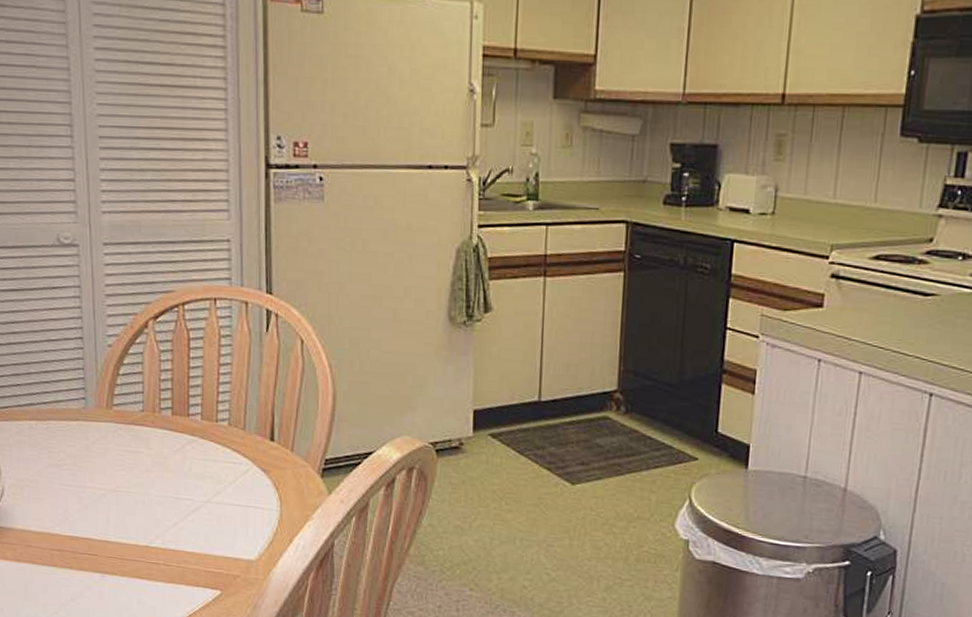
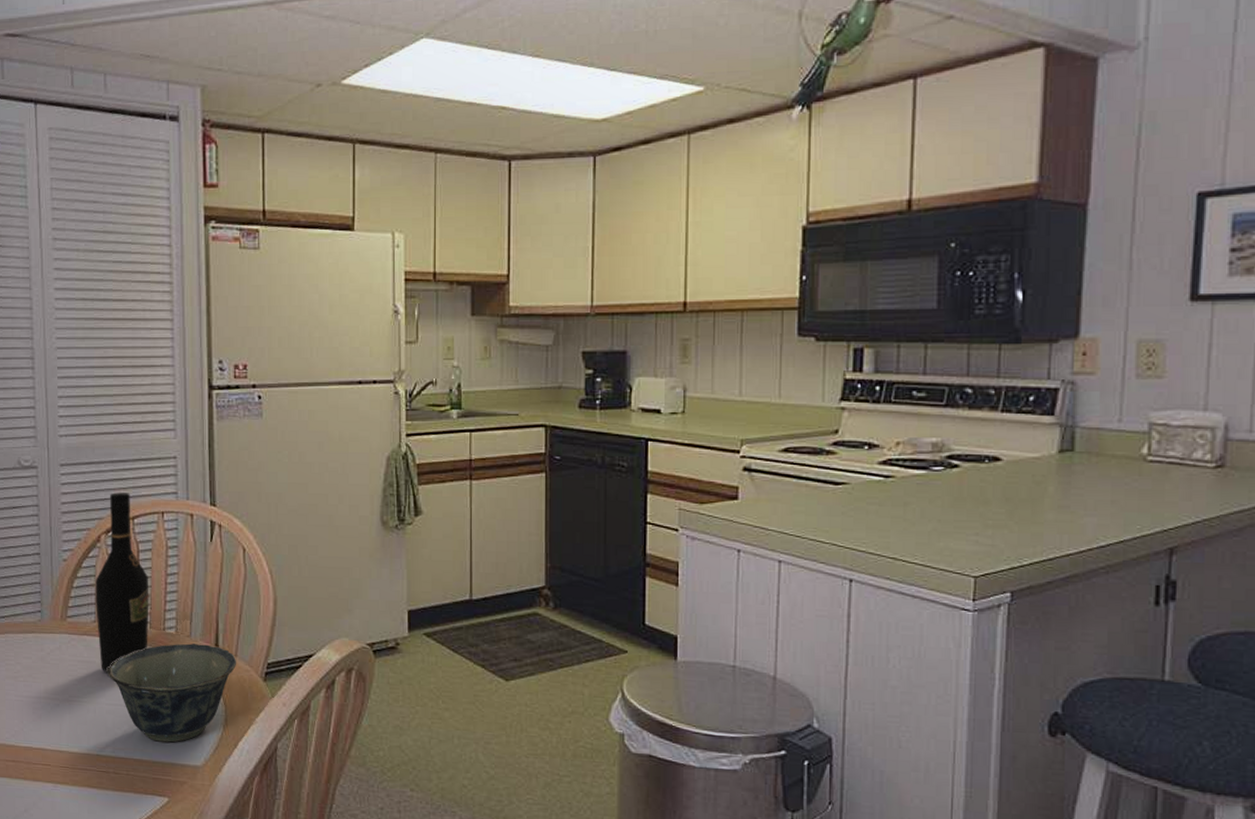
wine bottle: none [143,276,201,465] -> present [95,492,149,674]
bowl: none [157,436,294,536] -> present [107,643,237,743]

